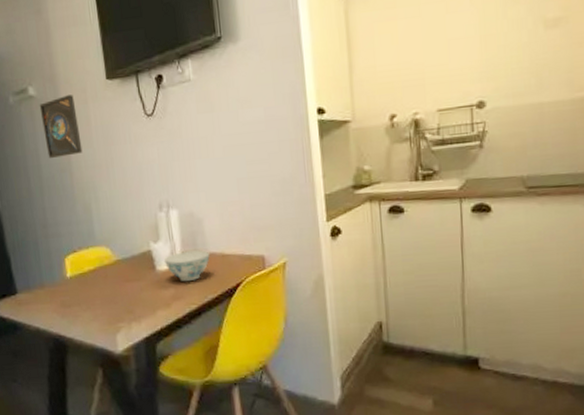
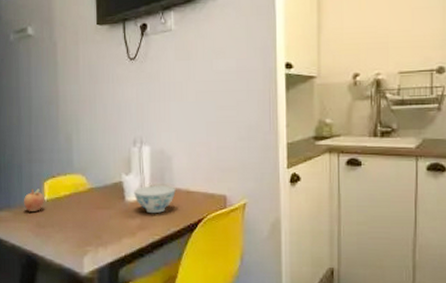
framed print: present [39,95,83,159] -> none [36,36,70,92]
fruit: none [44,265,67,291] -> present [24,189,44,211]

